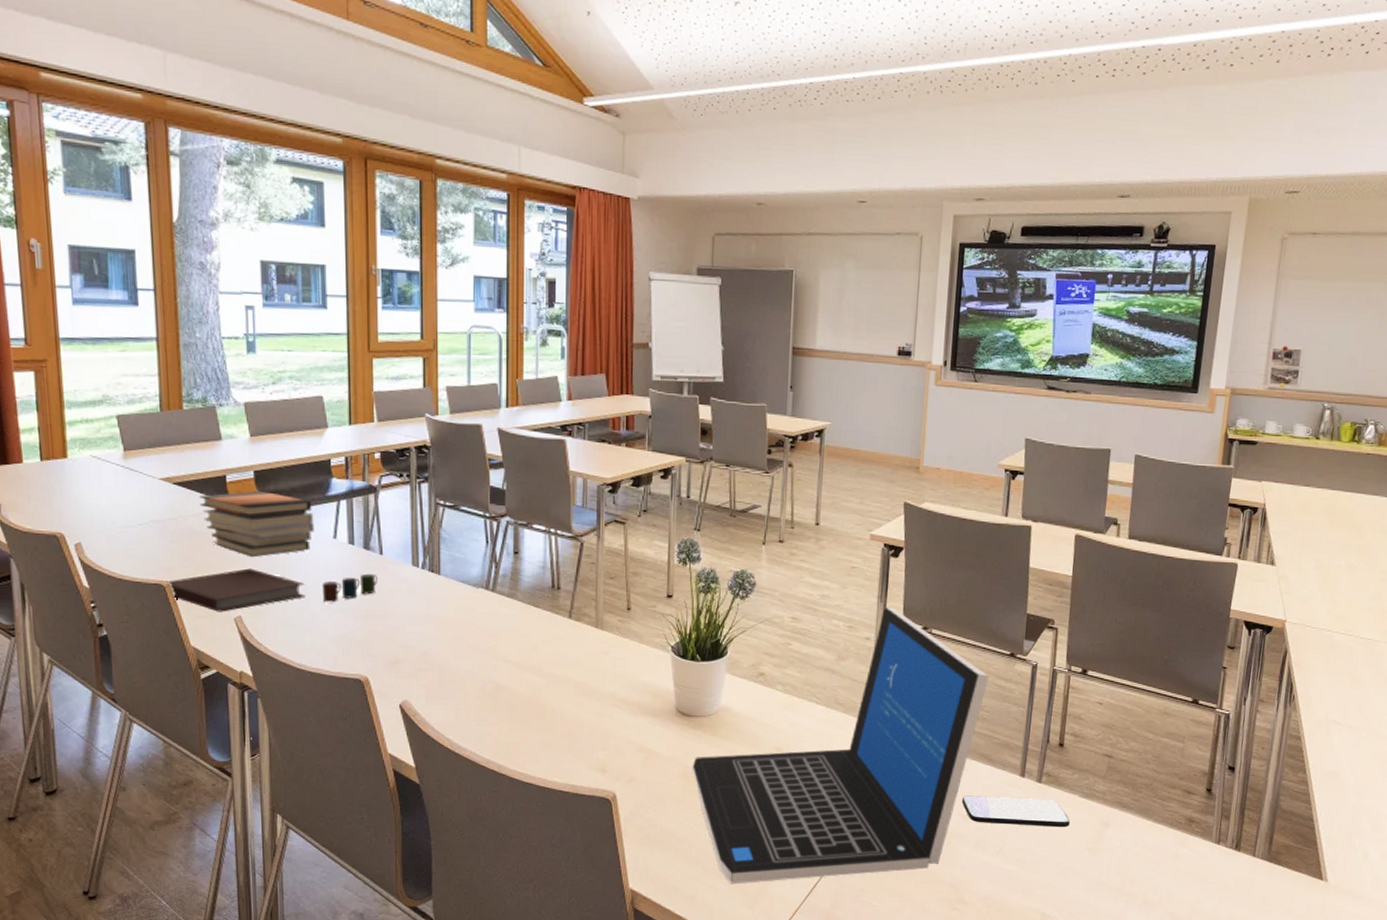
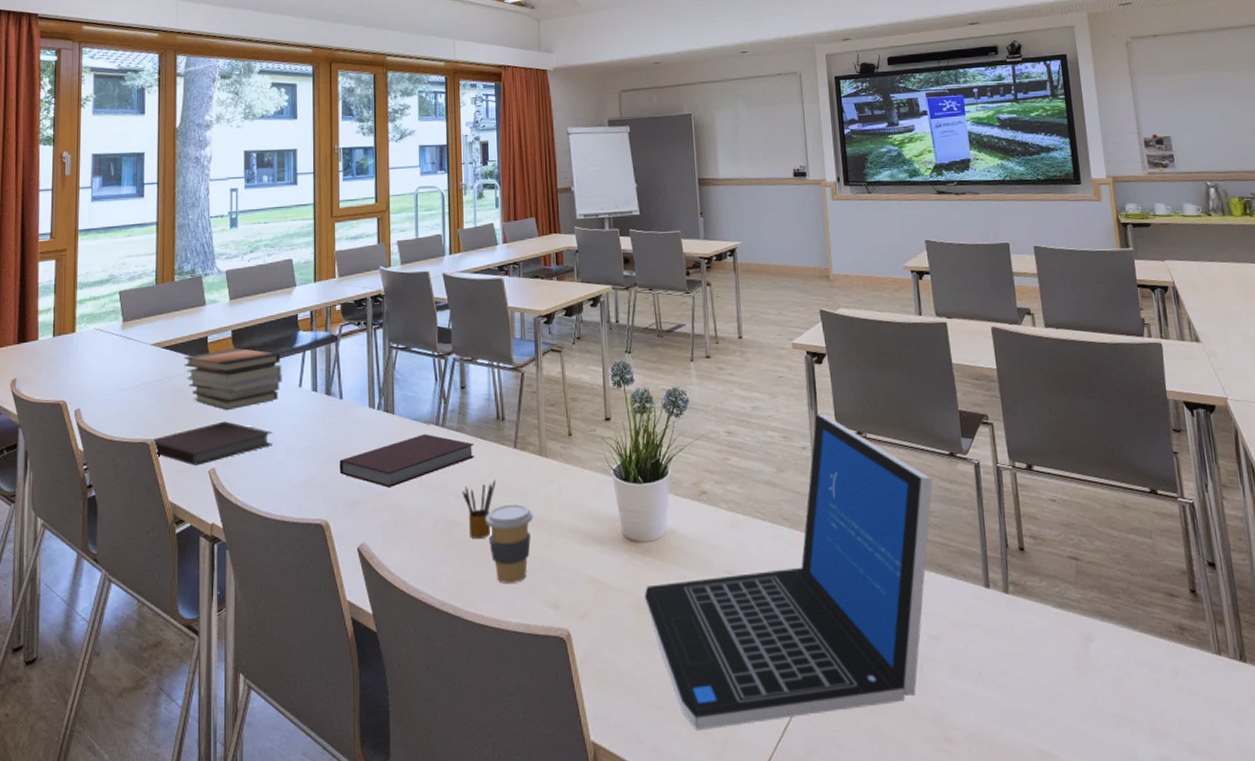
cup: present [321,573,378,603] -> none [287,418,338,450]
notebook: none [380,597,527,648] -> present [339,434,475,488]
pencil box: none [512,648,548,703] -> present [462,480,496,539]
coffee cup: none [535,673,586,747] -> present [485,504,534,583]
smartphone: present [961,795,1070,828] -> none [927,612,1049,645]

